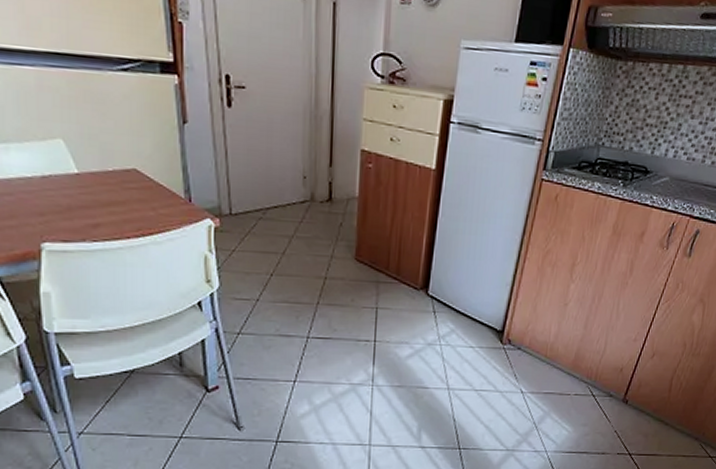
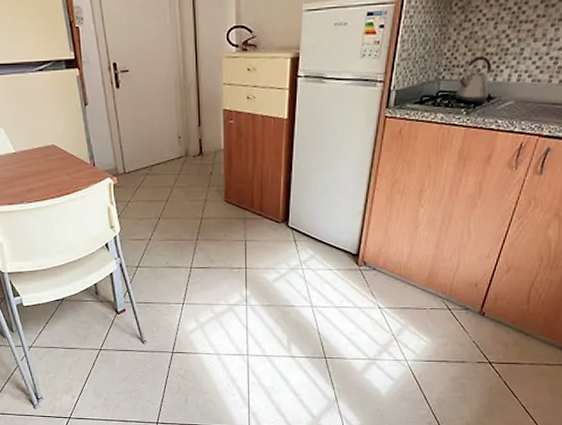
kettle: none [613,126,651,177] -> present [455,56,492,105]

